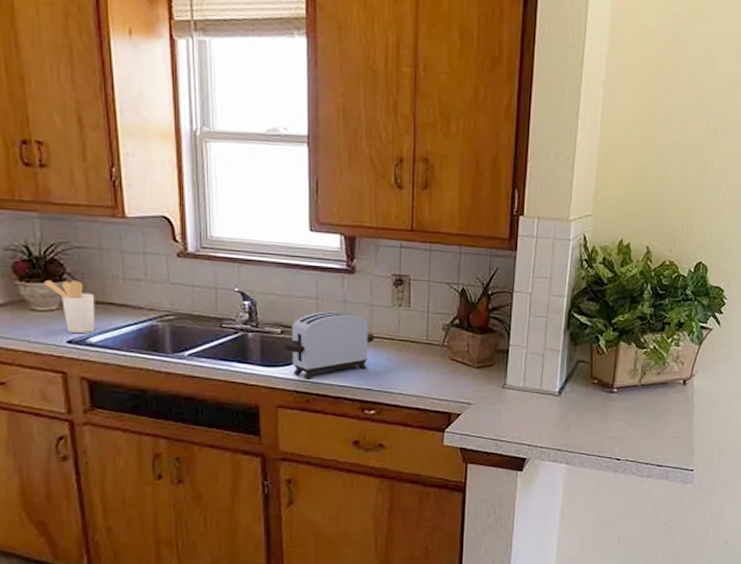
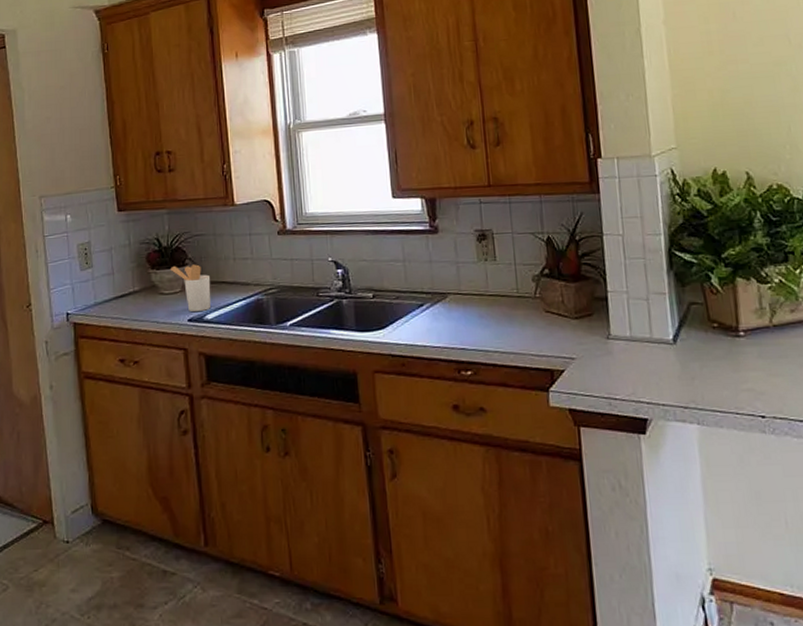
toaster: present [284,311,375,380] -> none [376,271,464,342]

